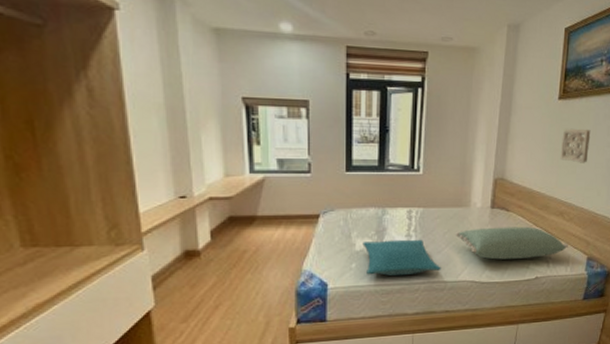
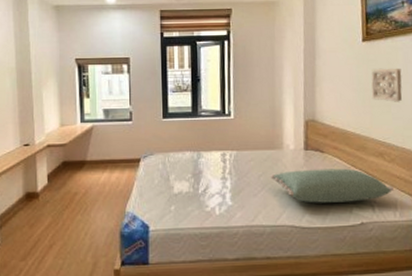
pillow: present [362,239,441,276] -> none [180,181,259,220]

